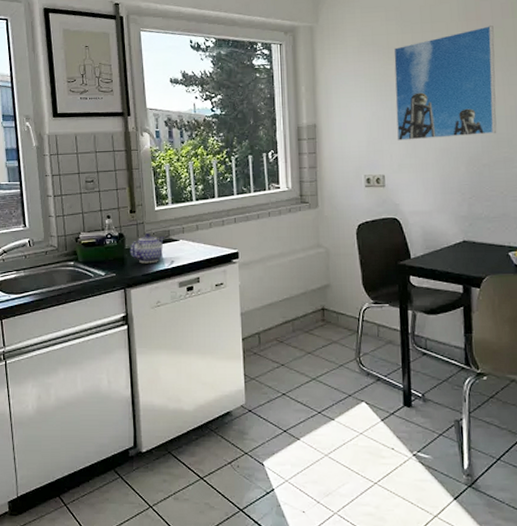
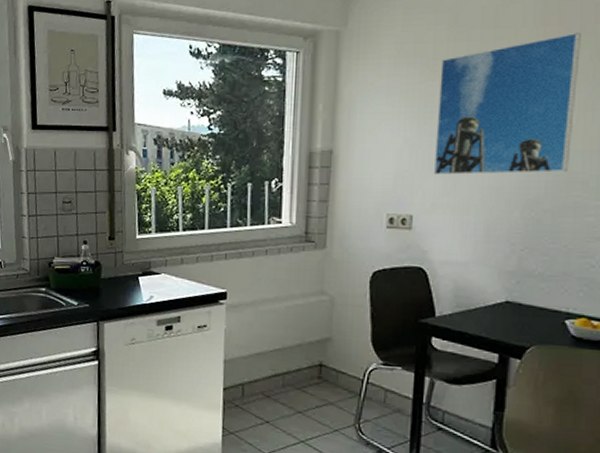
teapot: present [130,233,164,264] -> none [105,263,144,297]

